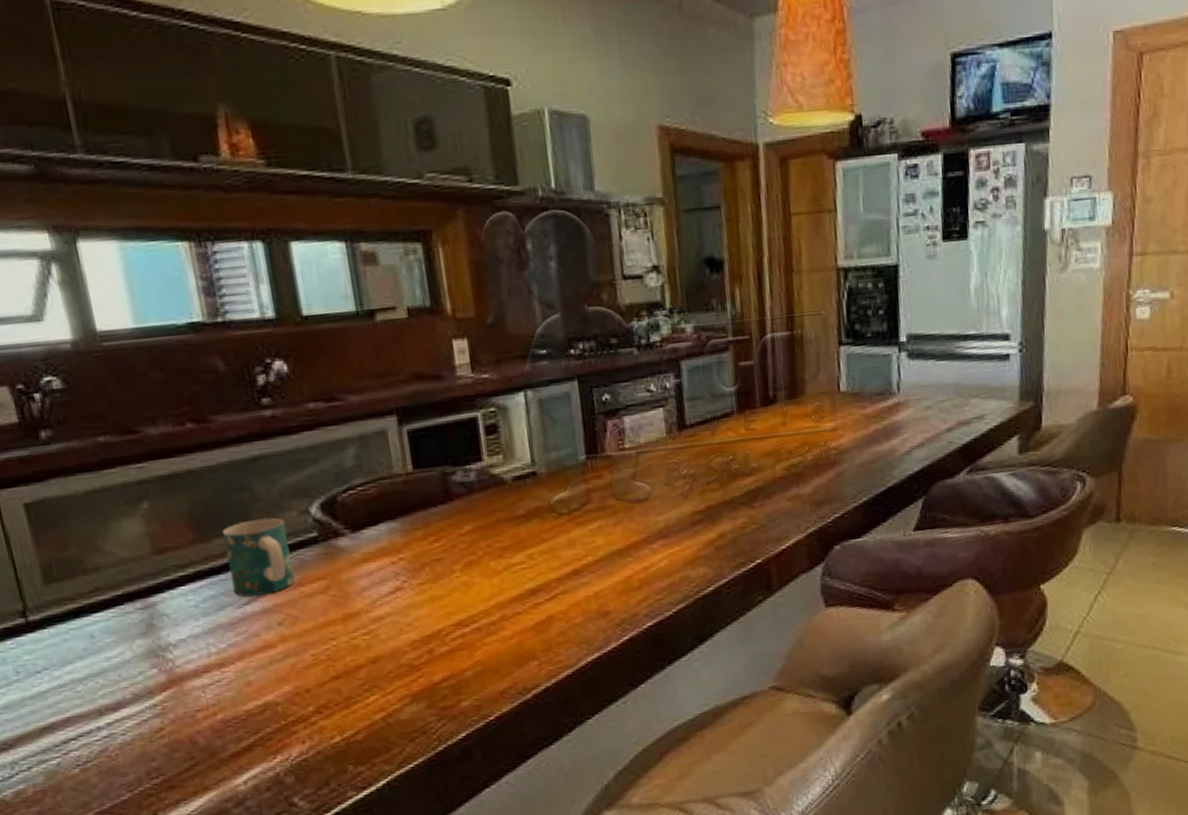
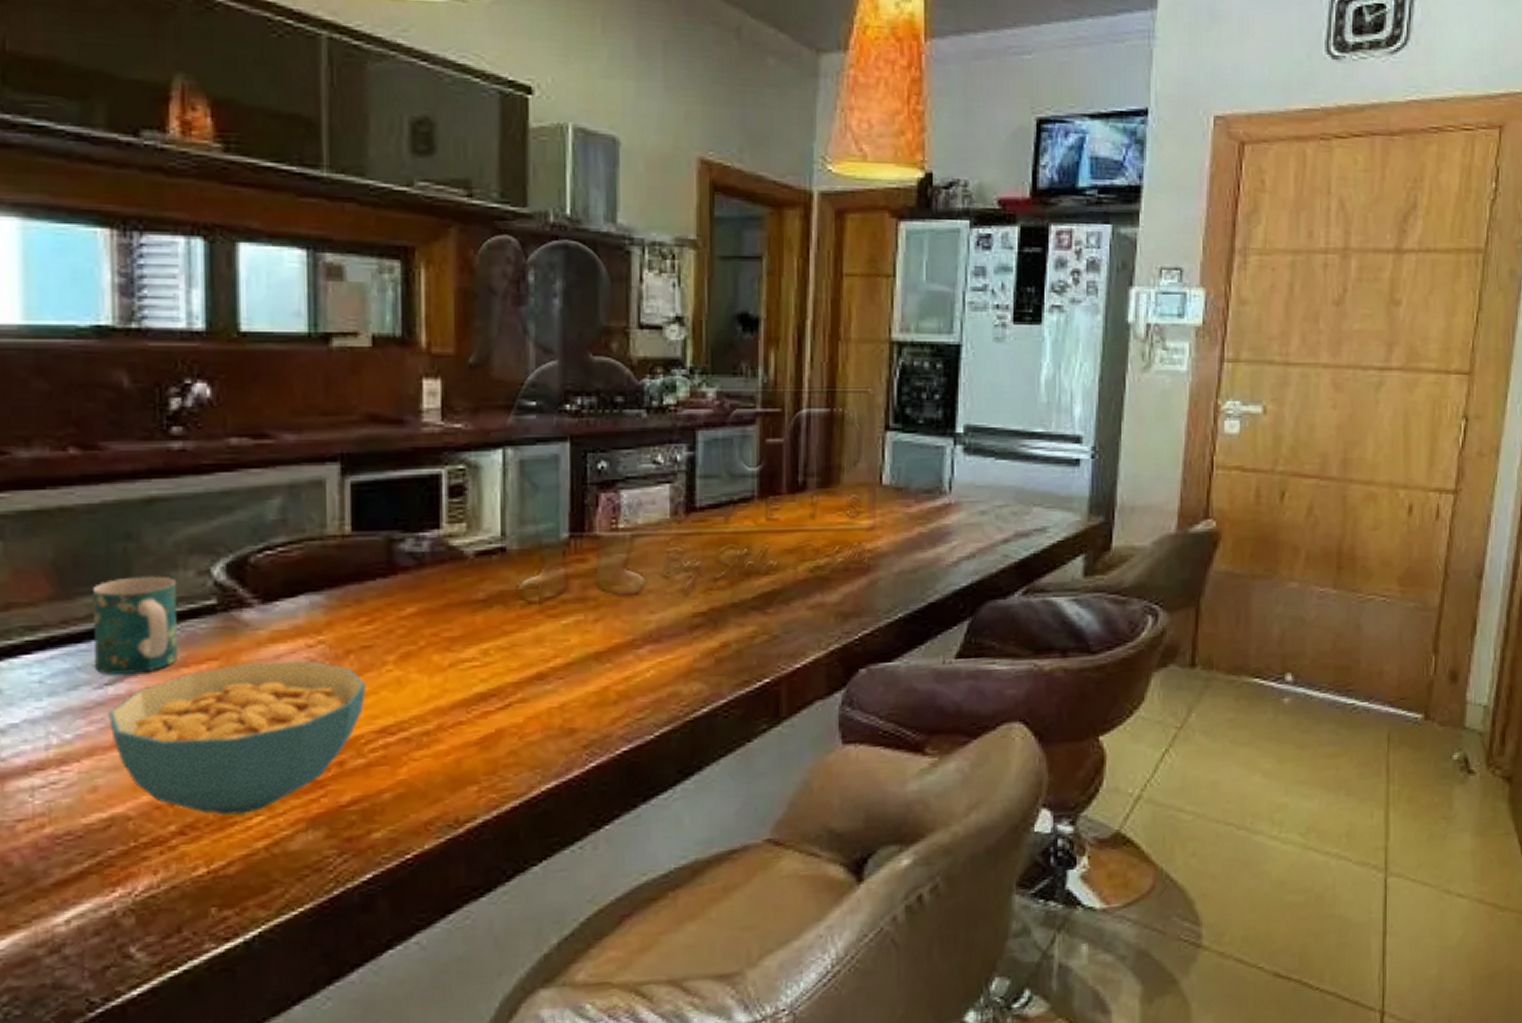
cereal bowl: none [249,574,442,697] -> present [108,660,367,815]

